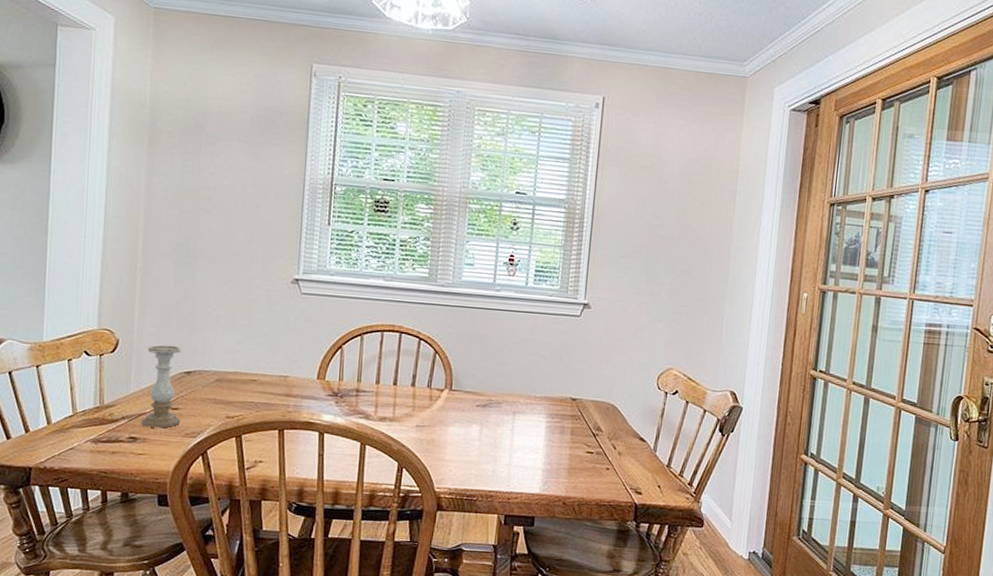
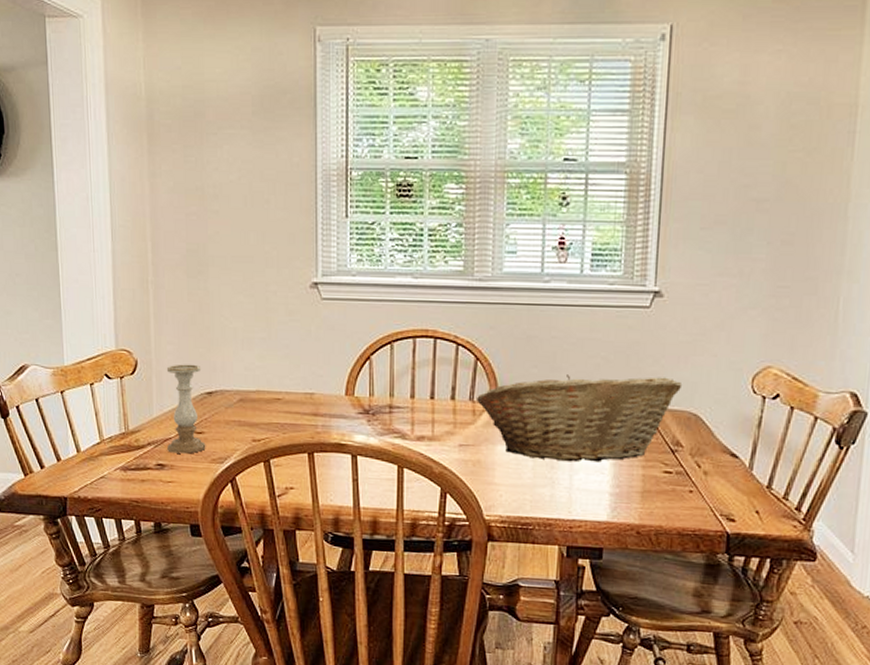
fruit basket: none [434,368,604,443] -> present [477,375,683,462]

